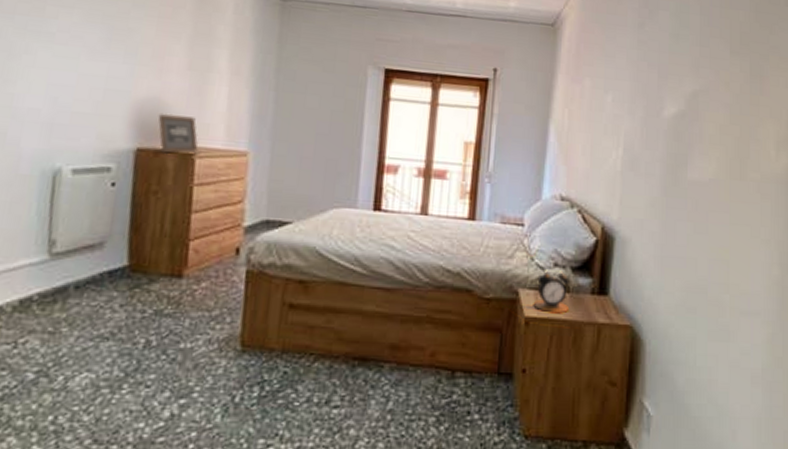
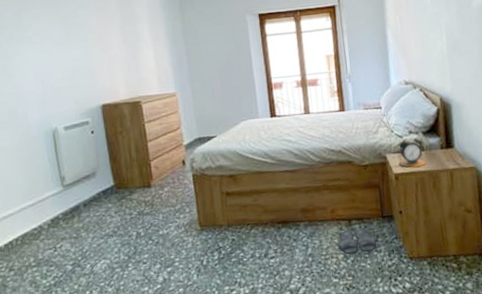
picture frame: present [158,113,198,154] -> none [111,76,143,105]
slippers: none [431,384,483,418] -> present [337,228,376,254]

